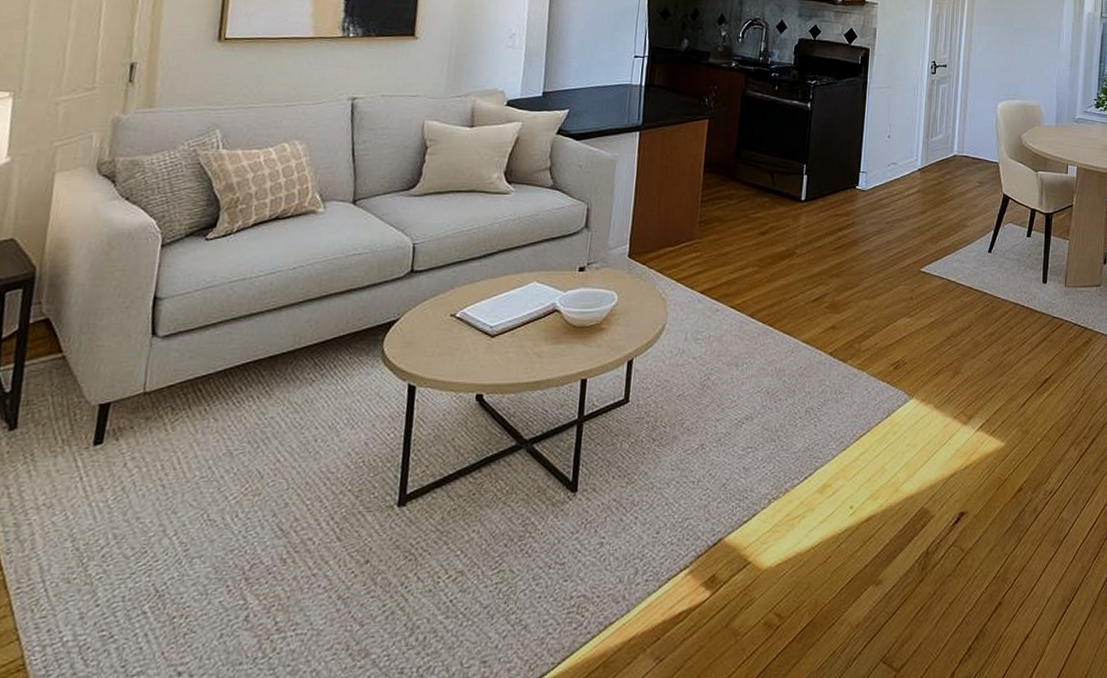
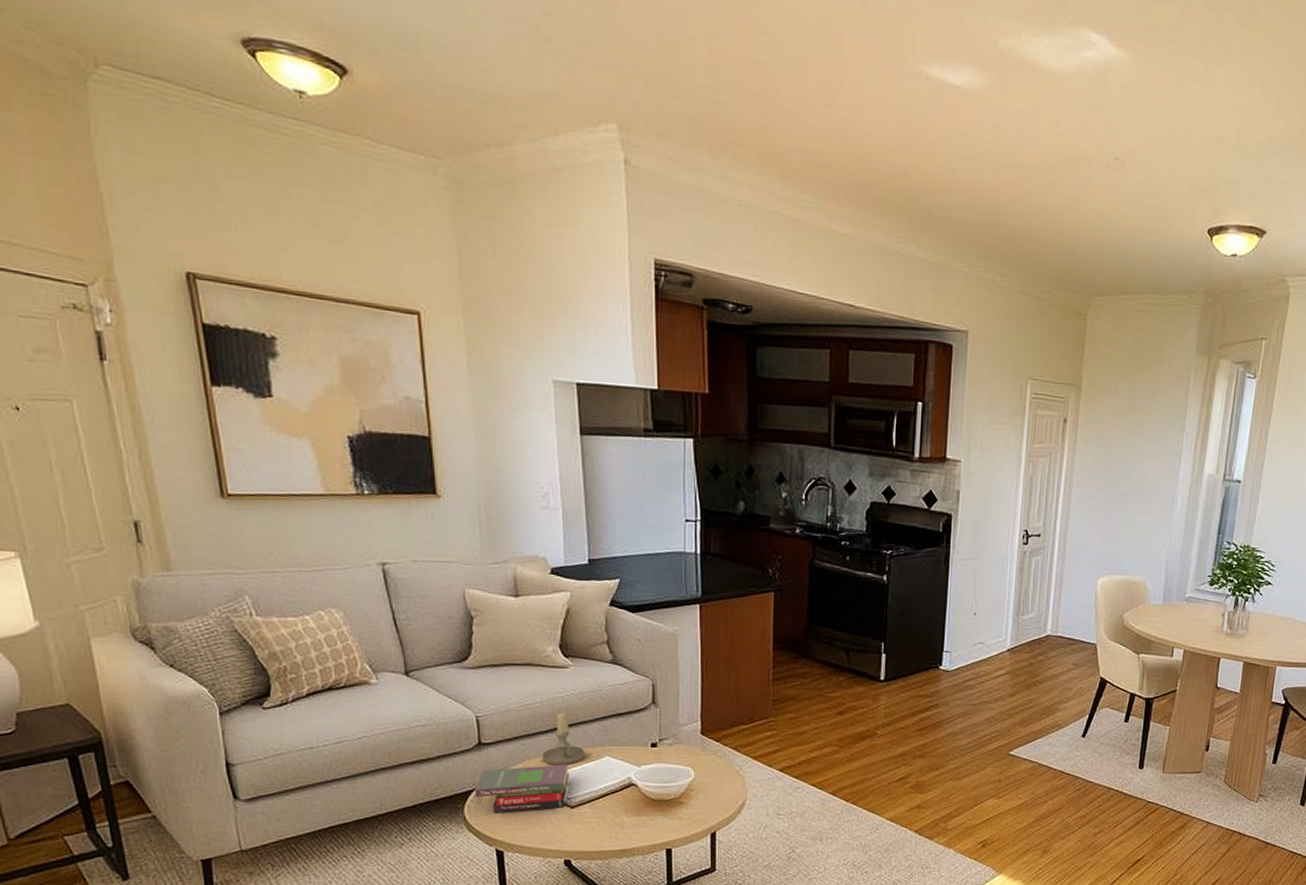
books: none [398,291,496,345] -> present [475,764,570,813]
candle: none [471,236,514,293] -> present [542,711,584,766]

